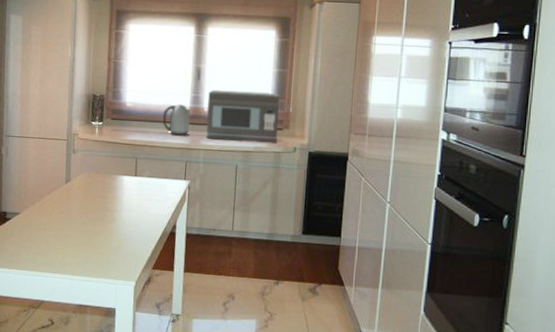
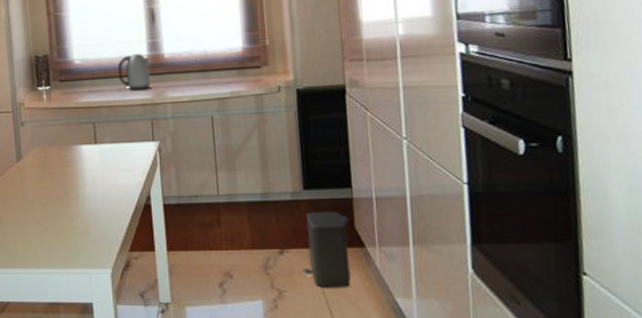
microwave: present [206,89,280,143] -> none [167,25,257,89]
pedal bin: none [291,253,335,316] -> present [302,212,351,288]

